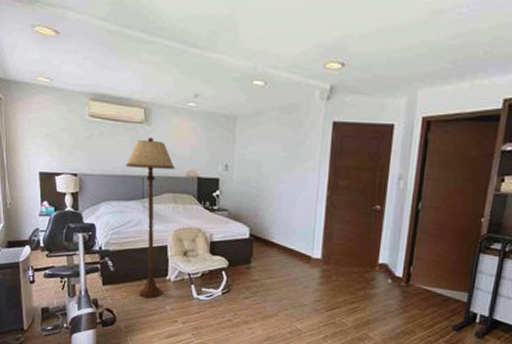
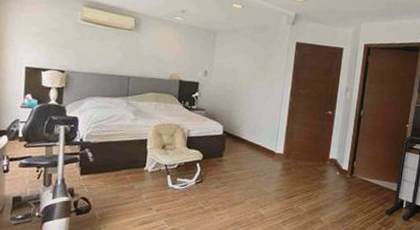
floor lamp: present [125,137,176,299] -> none [112,43,160,188]

